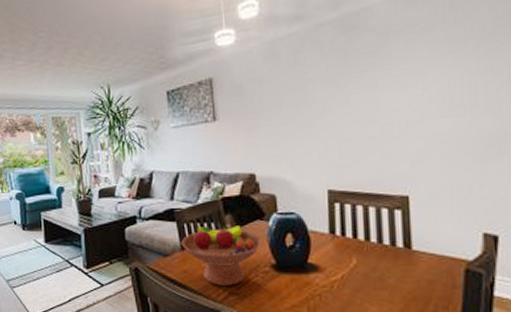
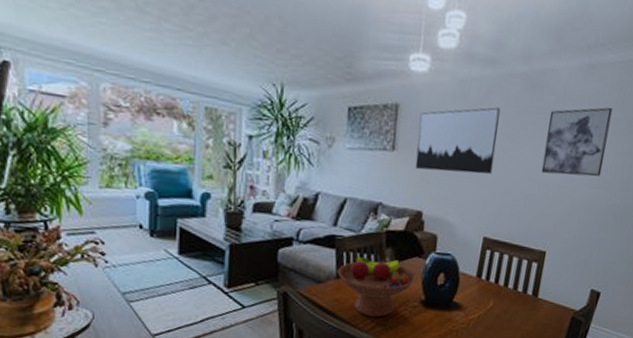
wall art: none [234,58,322,135] -> present [415,107,501,174]
wall art: none [374,27,458,112] -> present [541,107,613,177]

